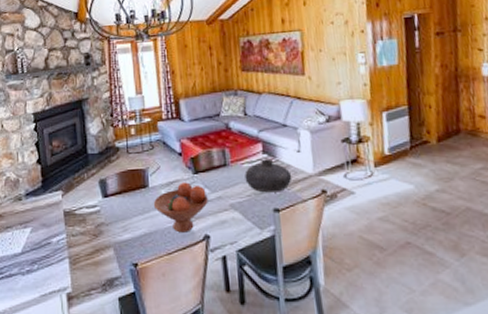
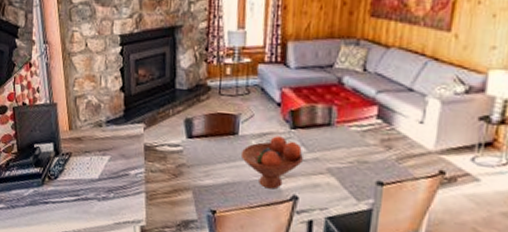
vase: present [245,158,292,193] -> none [350,124,407,165]

